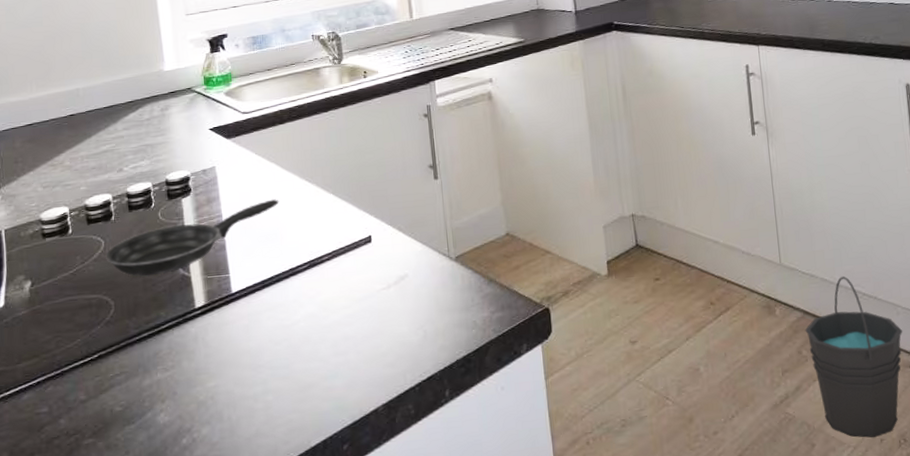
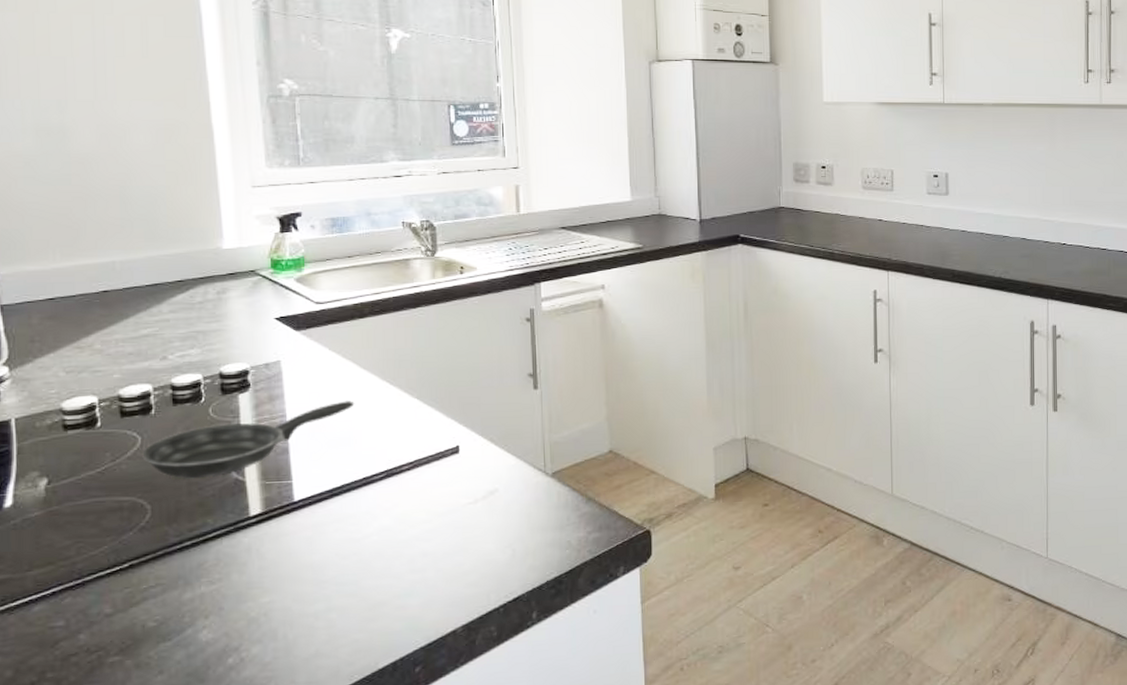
bucket: present [805,276,903,438] -> none [911,509,1006,668]

